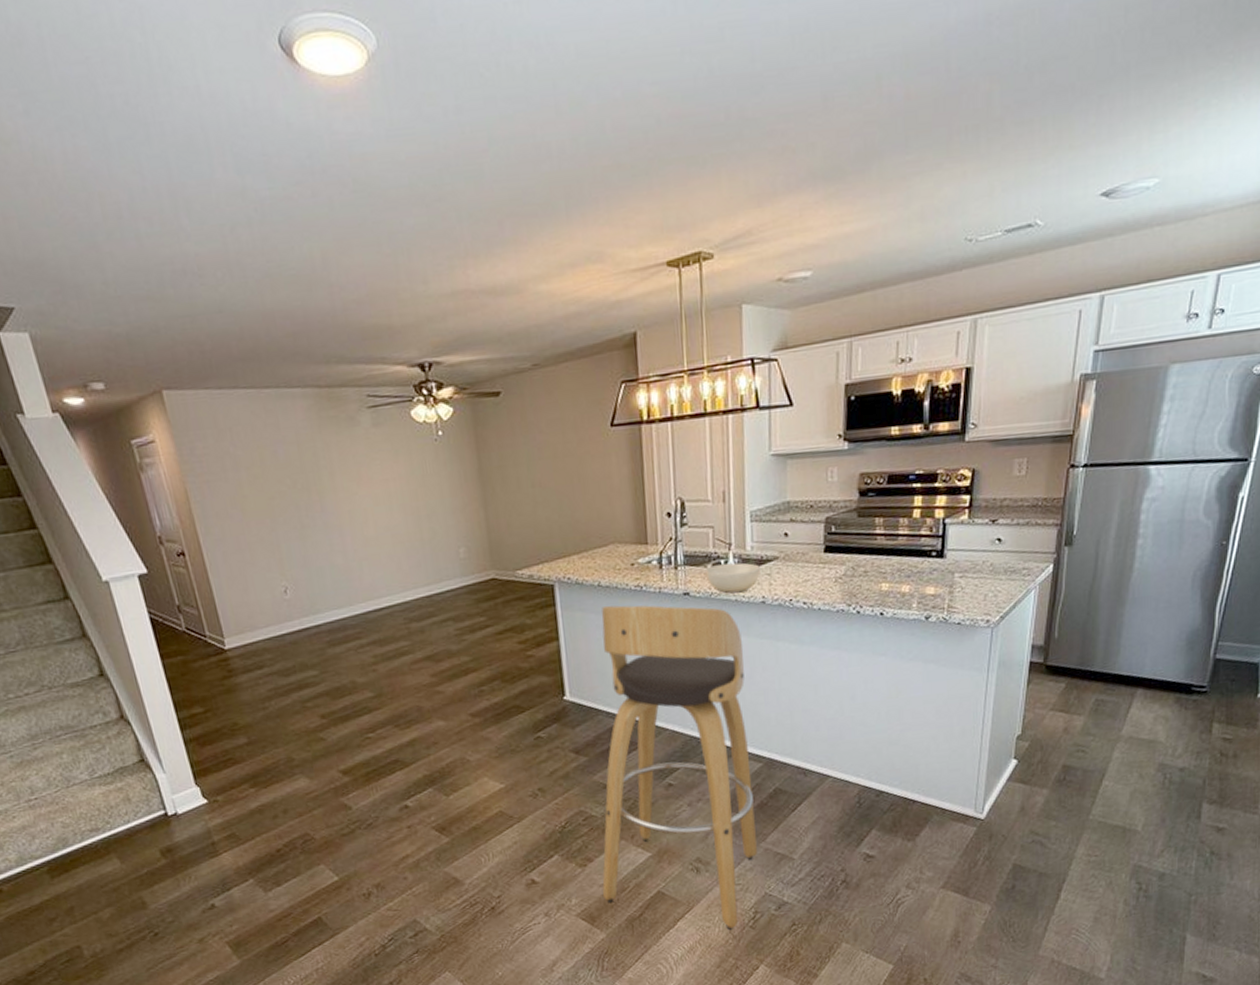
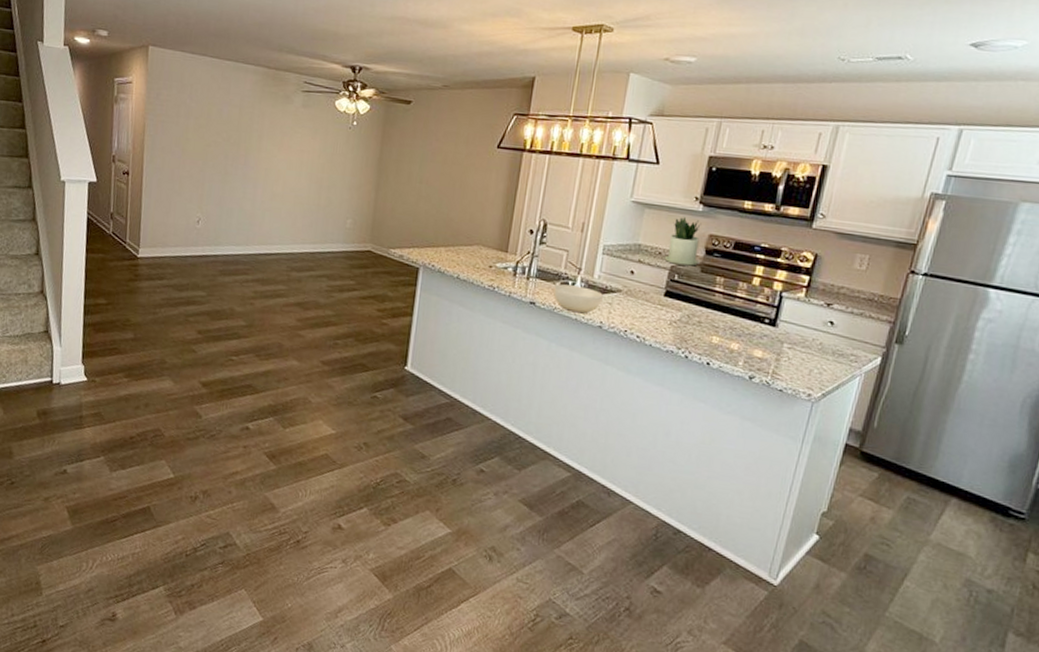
bar stool: present [601,605,757,930] -> none [398,296,575,625]
planter: none [817,459,855,516] -> present [664,216,702,266]

